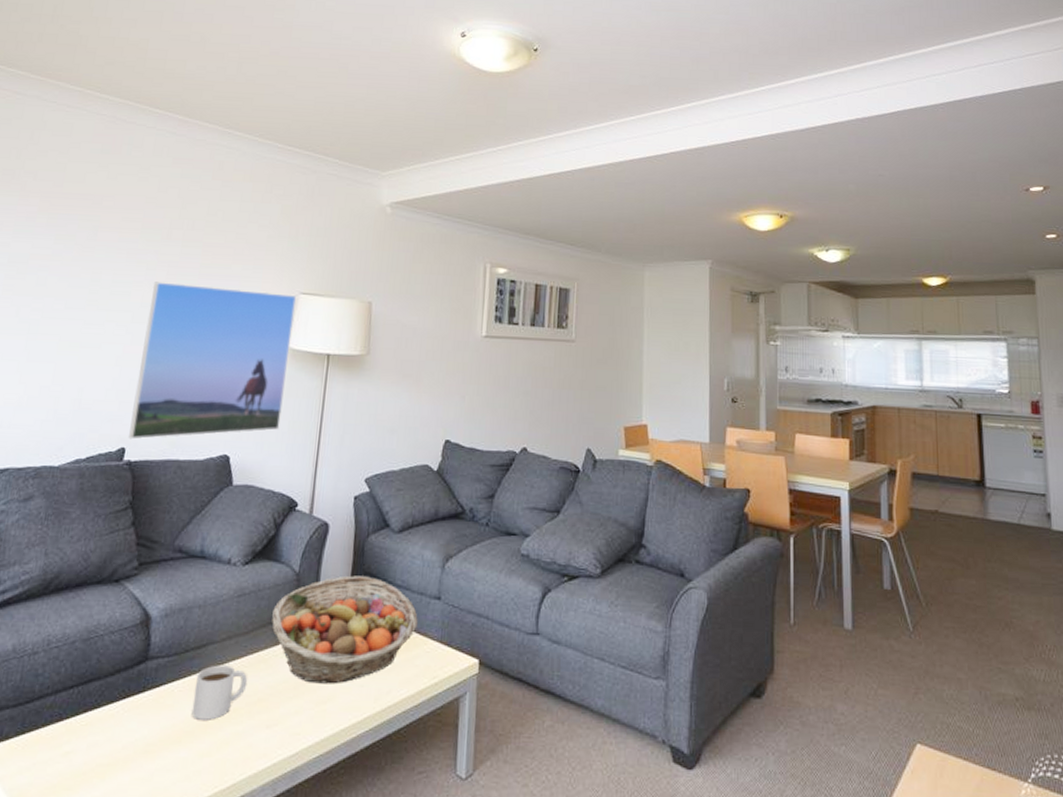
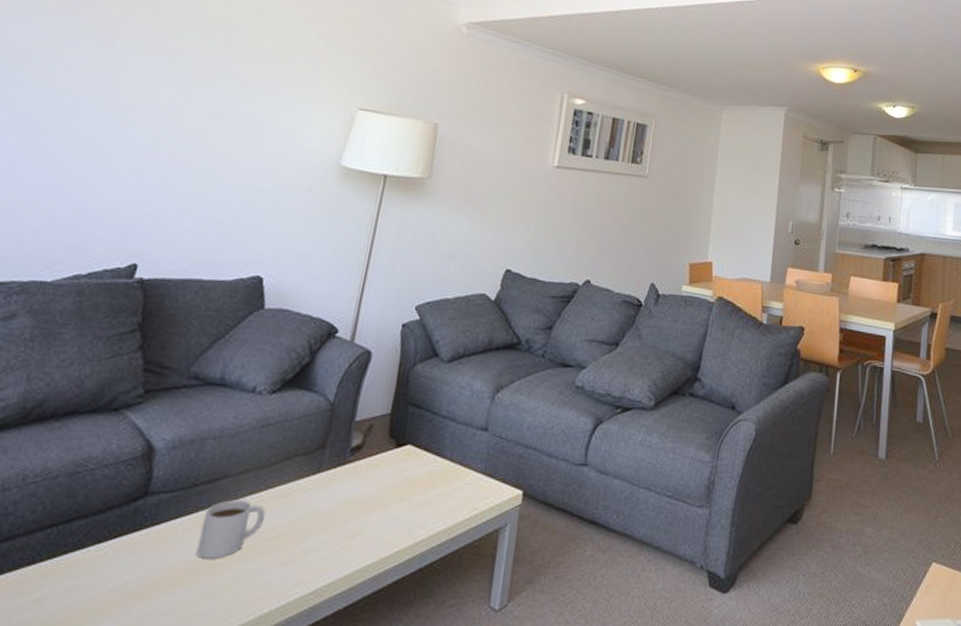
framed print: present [129,281,296,440] -> none [143,84,354,256]
fruit basket: present [272,575,418,684] -> none [298,406,462,518]

